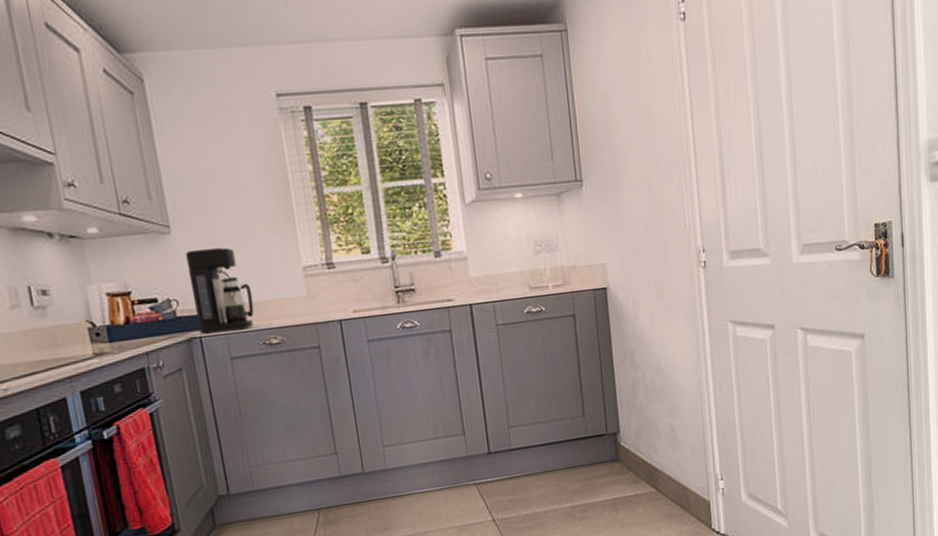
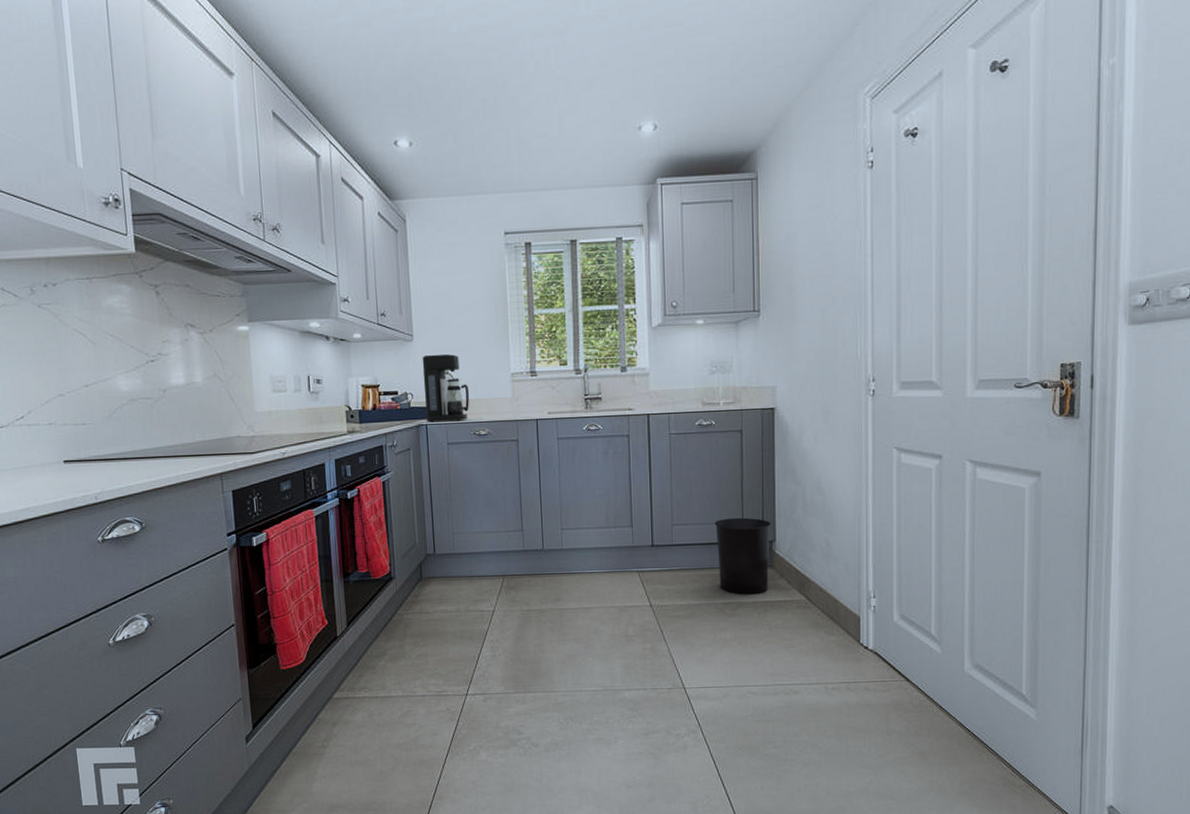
waste bin: none [554,409,617,495] -> present [714,517,771,595]

